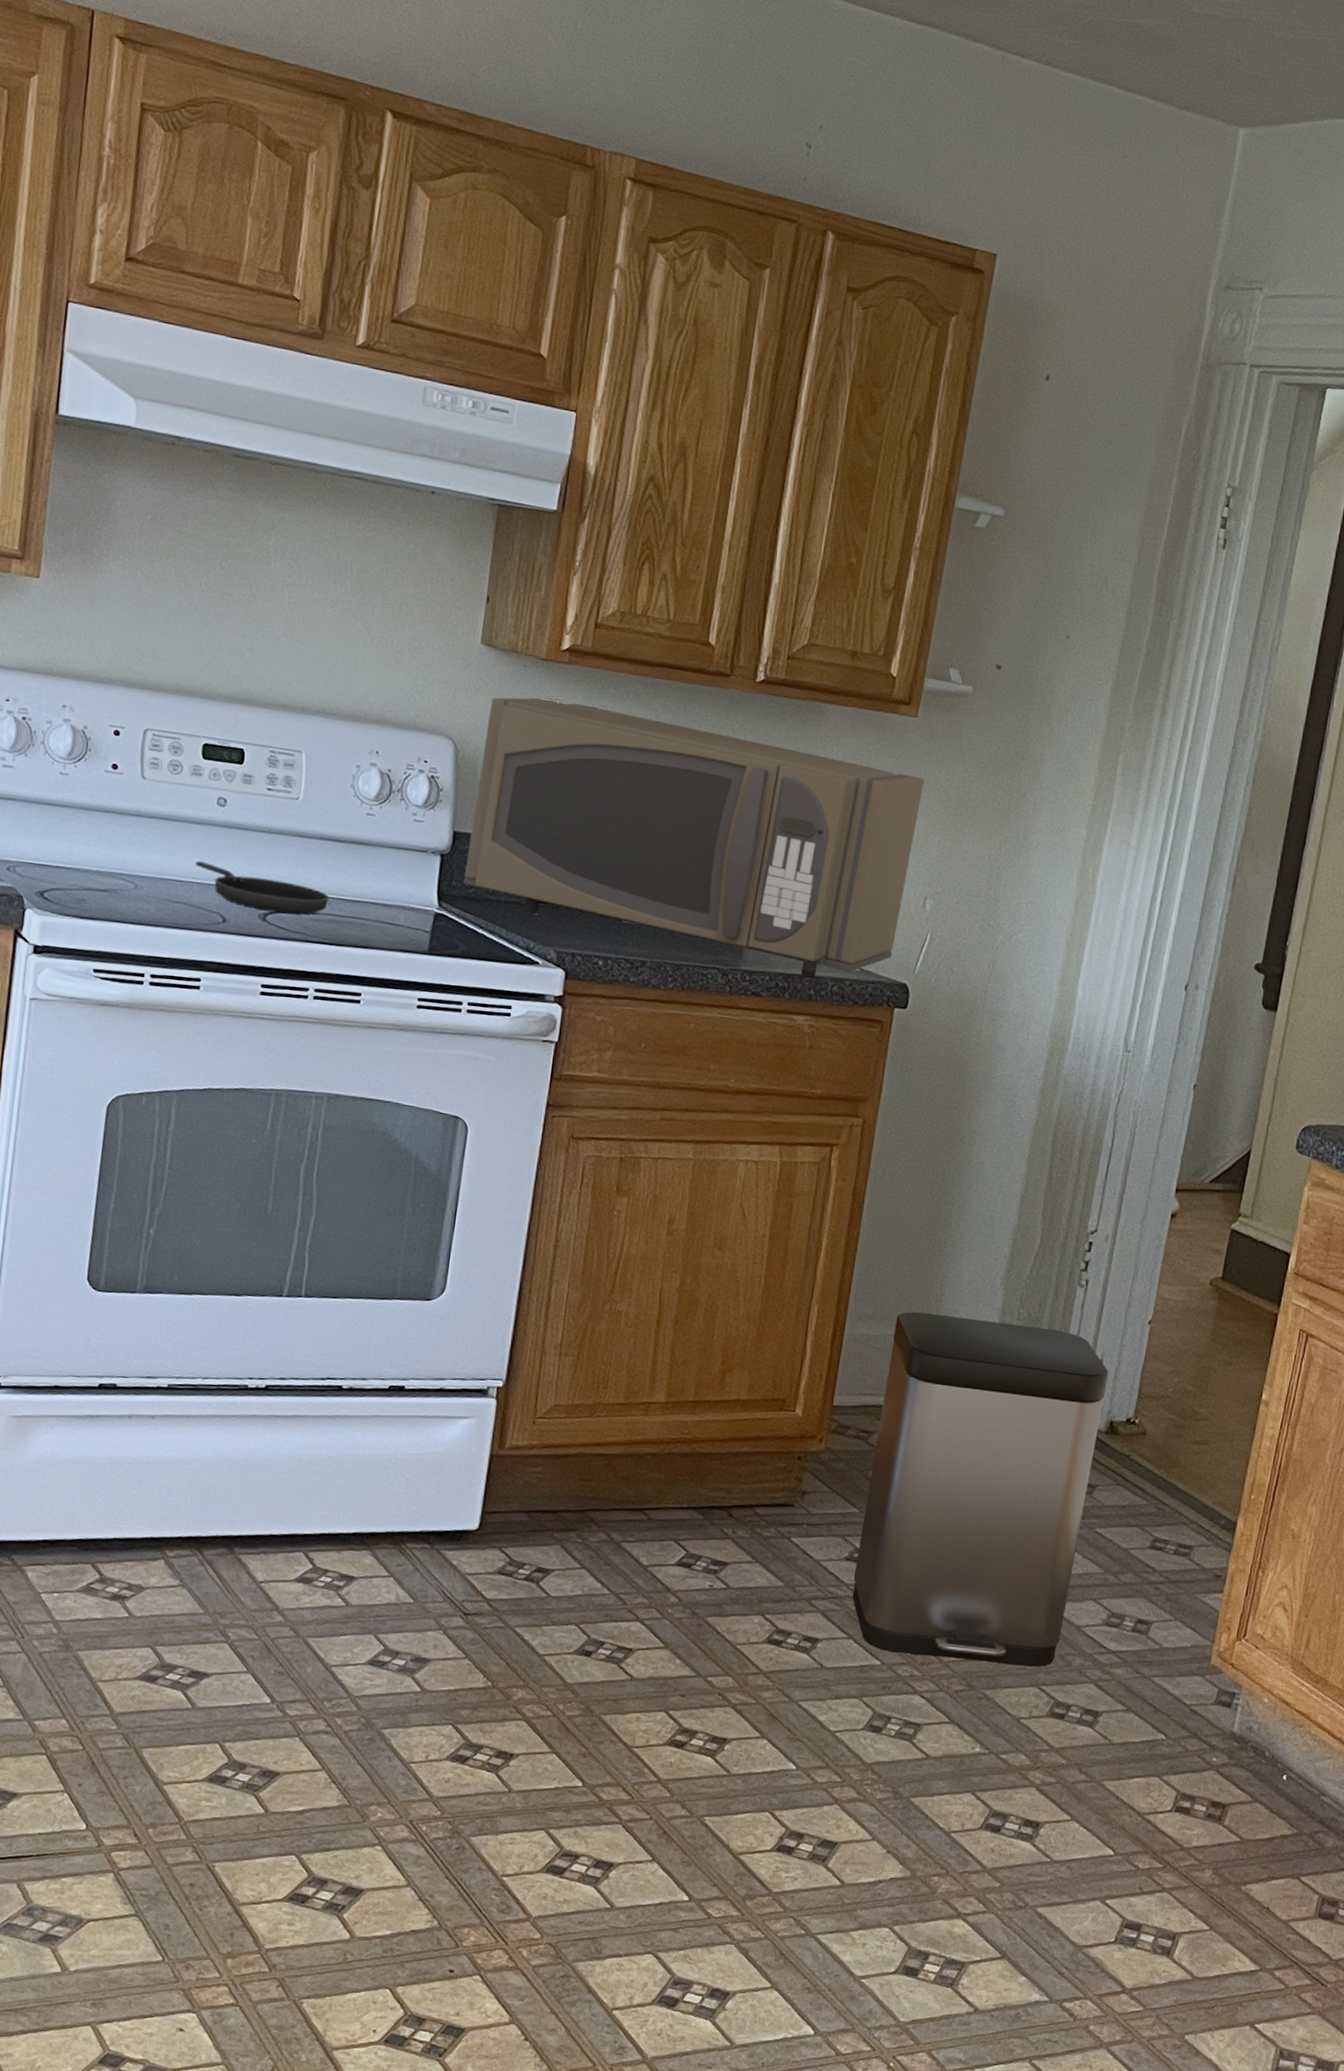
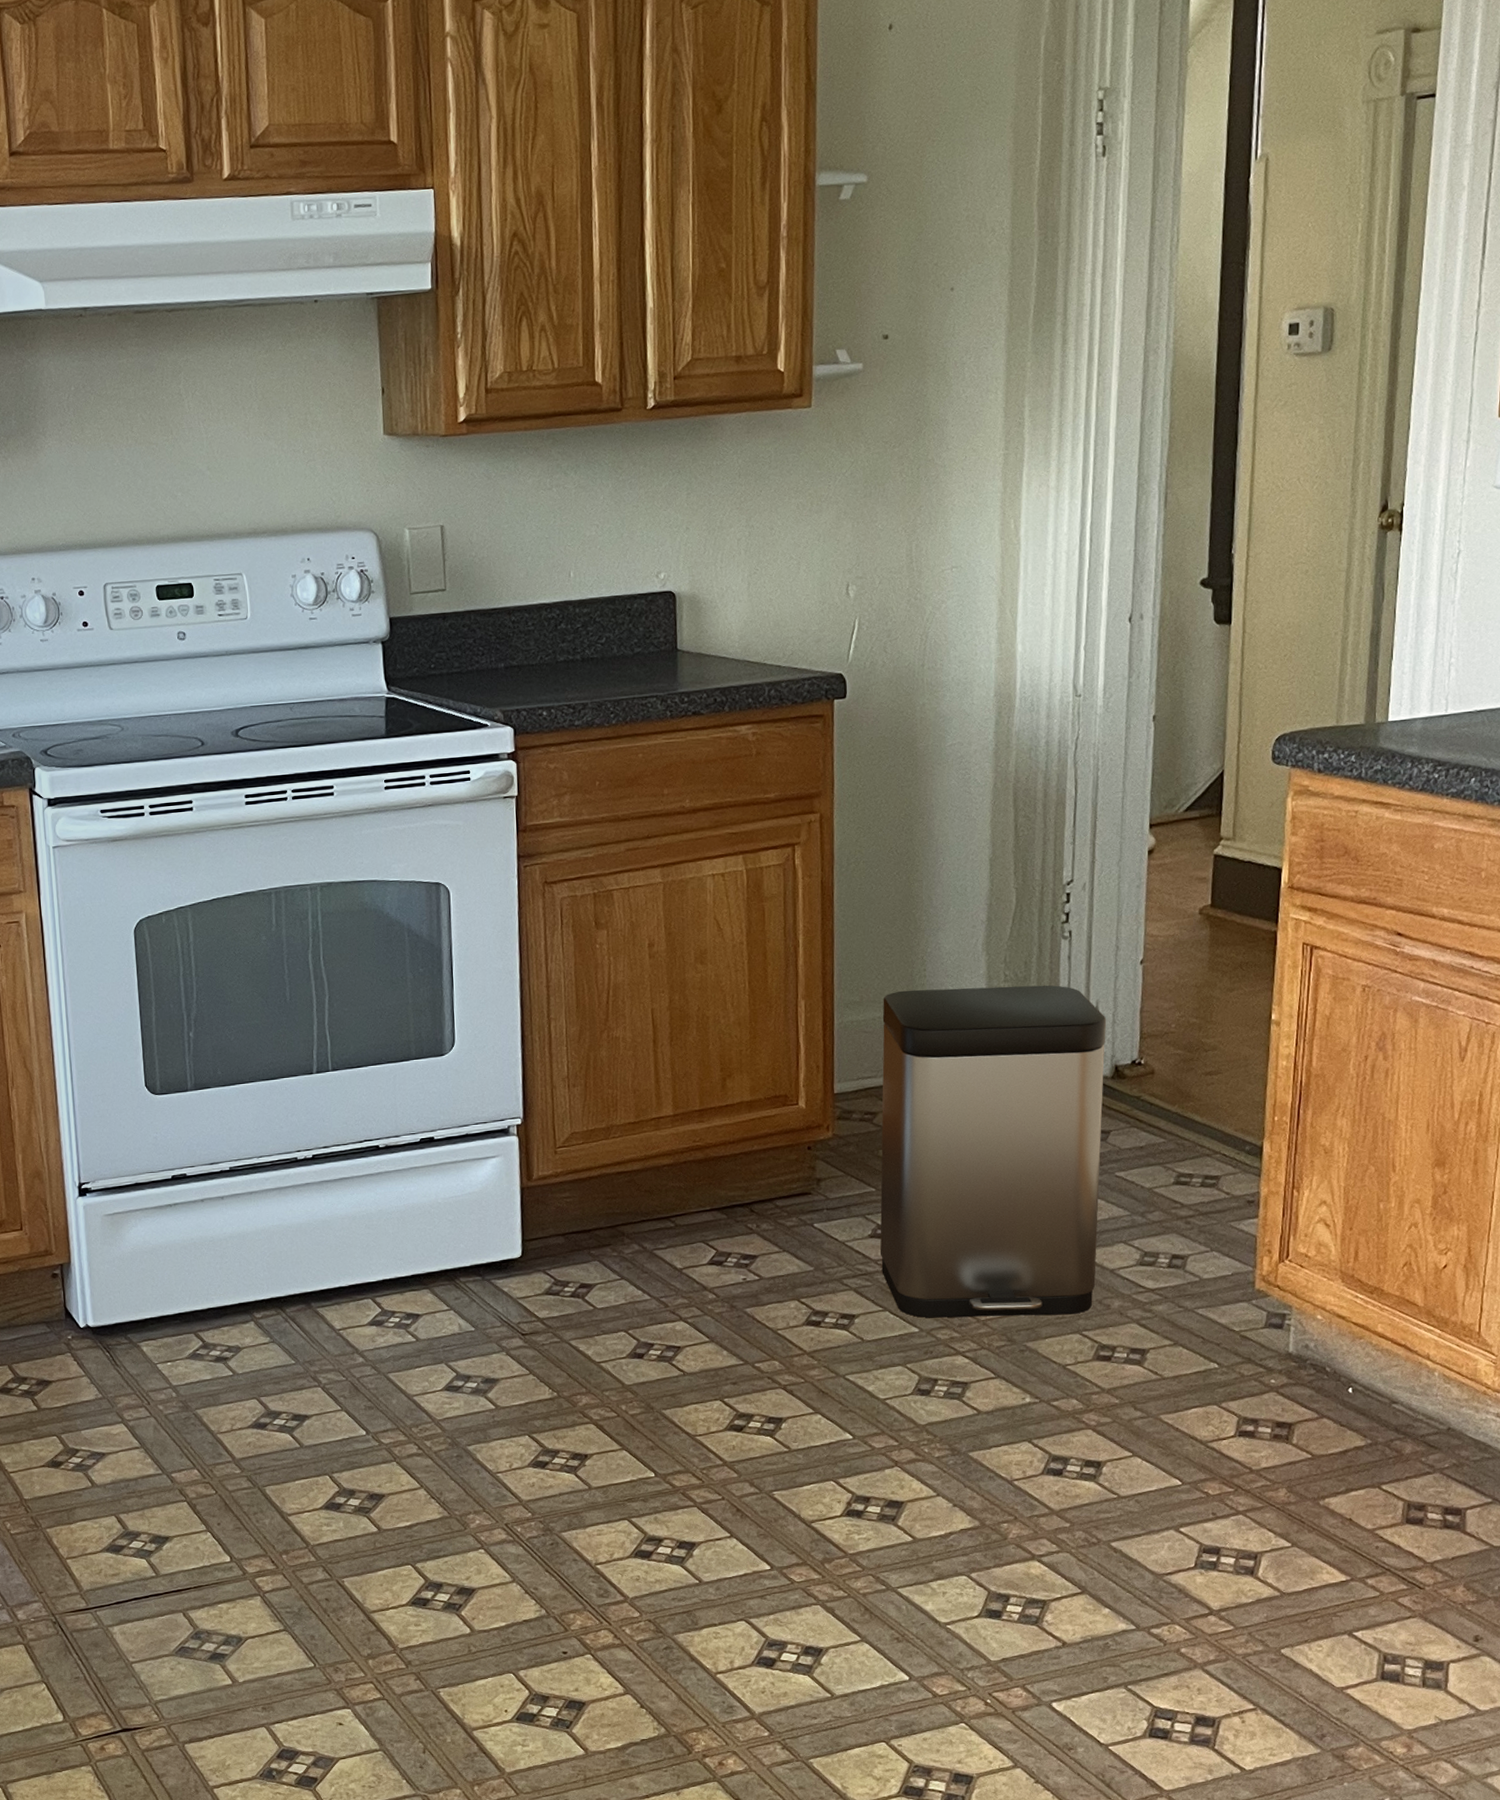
frying pan: present [195,861,329,914] -> none [169,693,290,727]
microwave: present [464,697,925,978] -> none [402,466,829,687]

